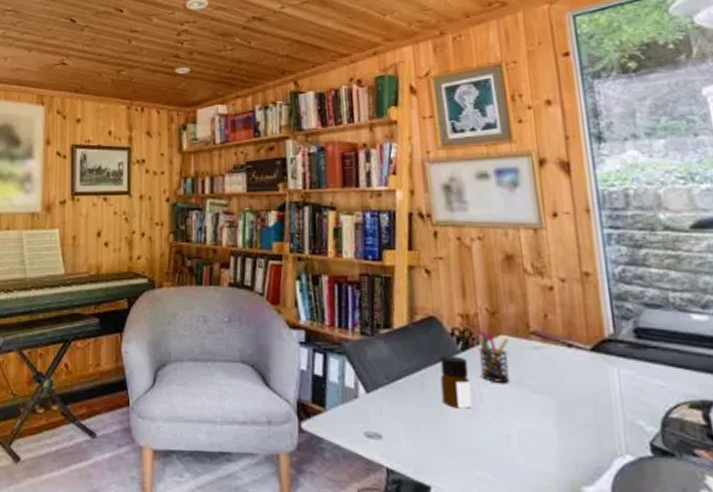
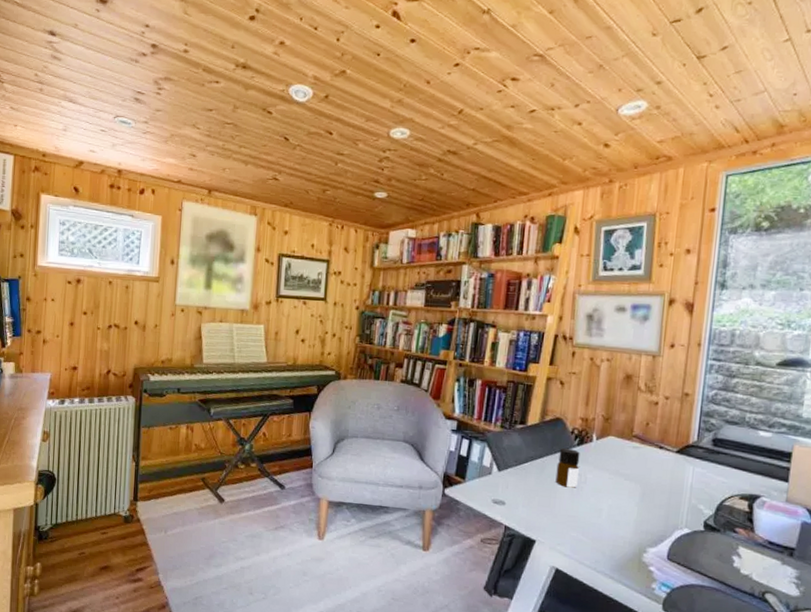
pen holder: present [476,329,511,383] -> none [588,430,615,472]

